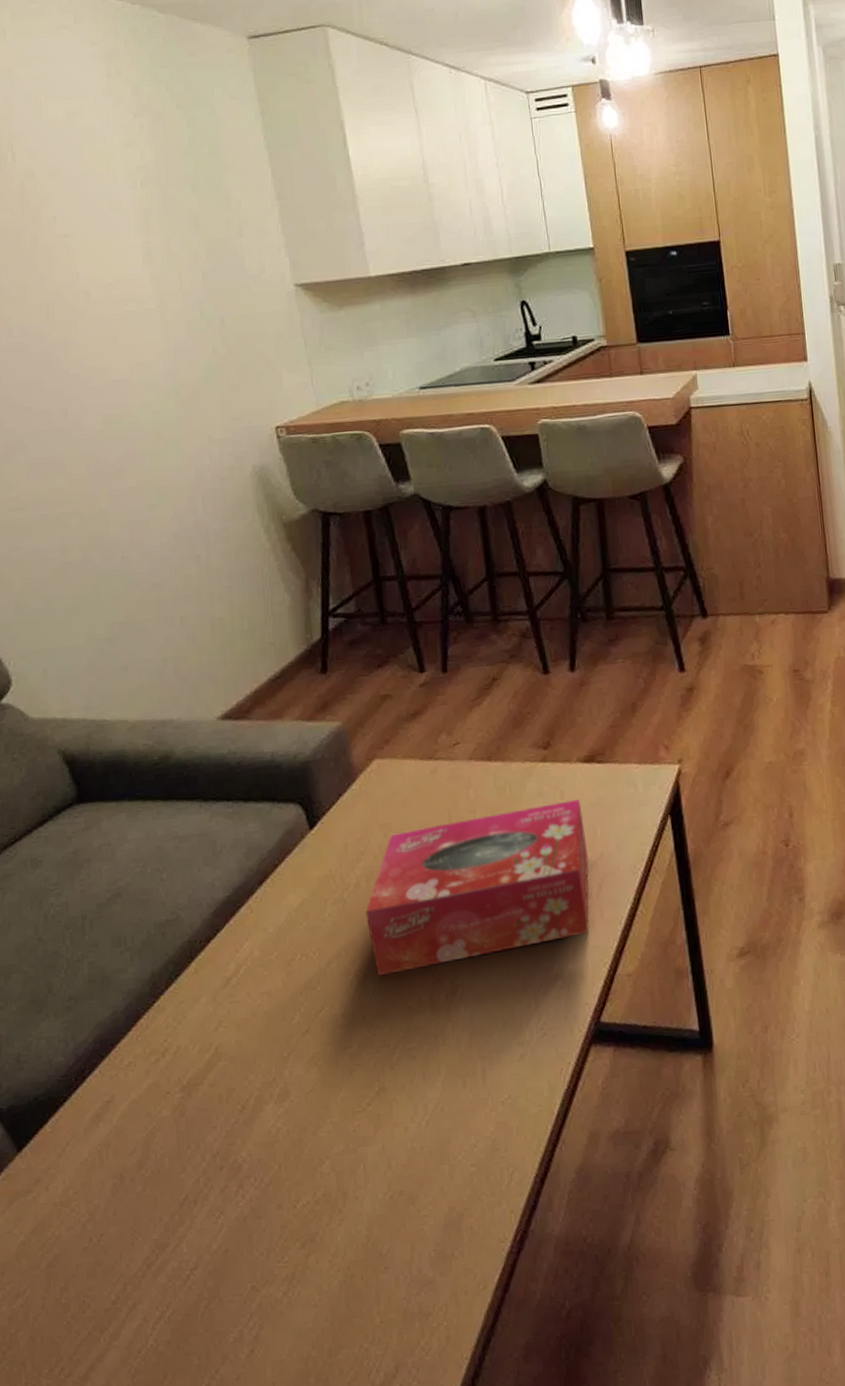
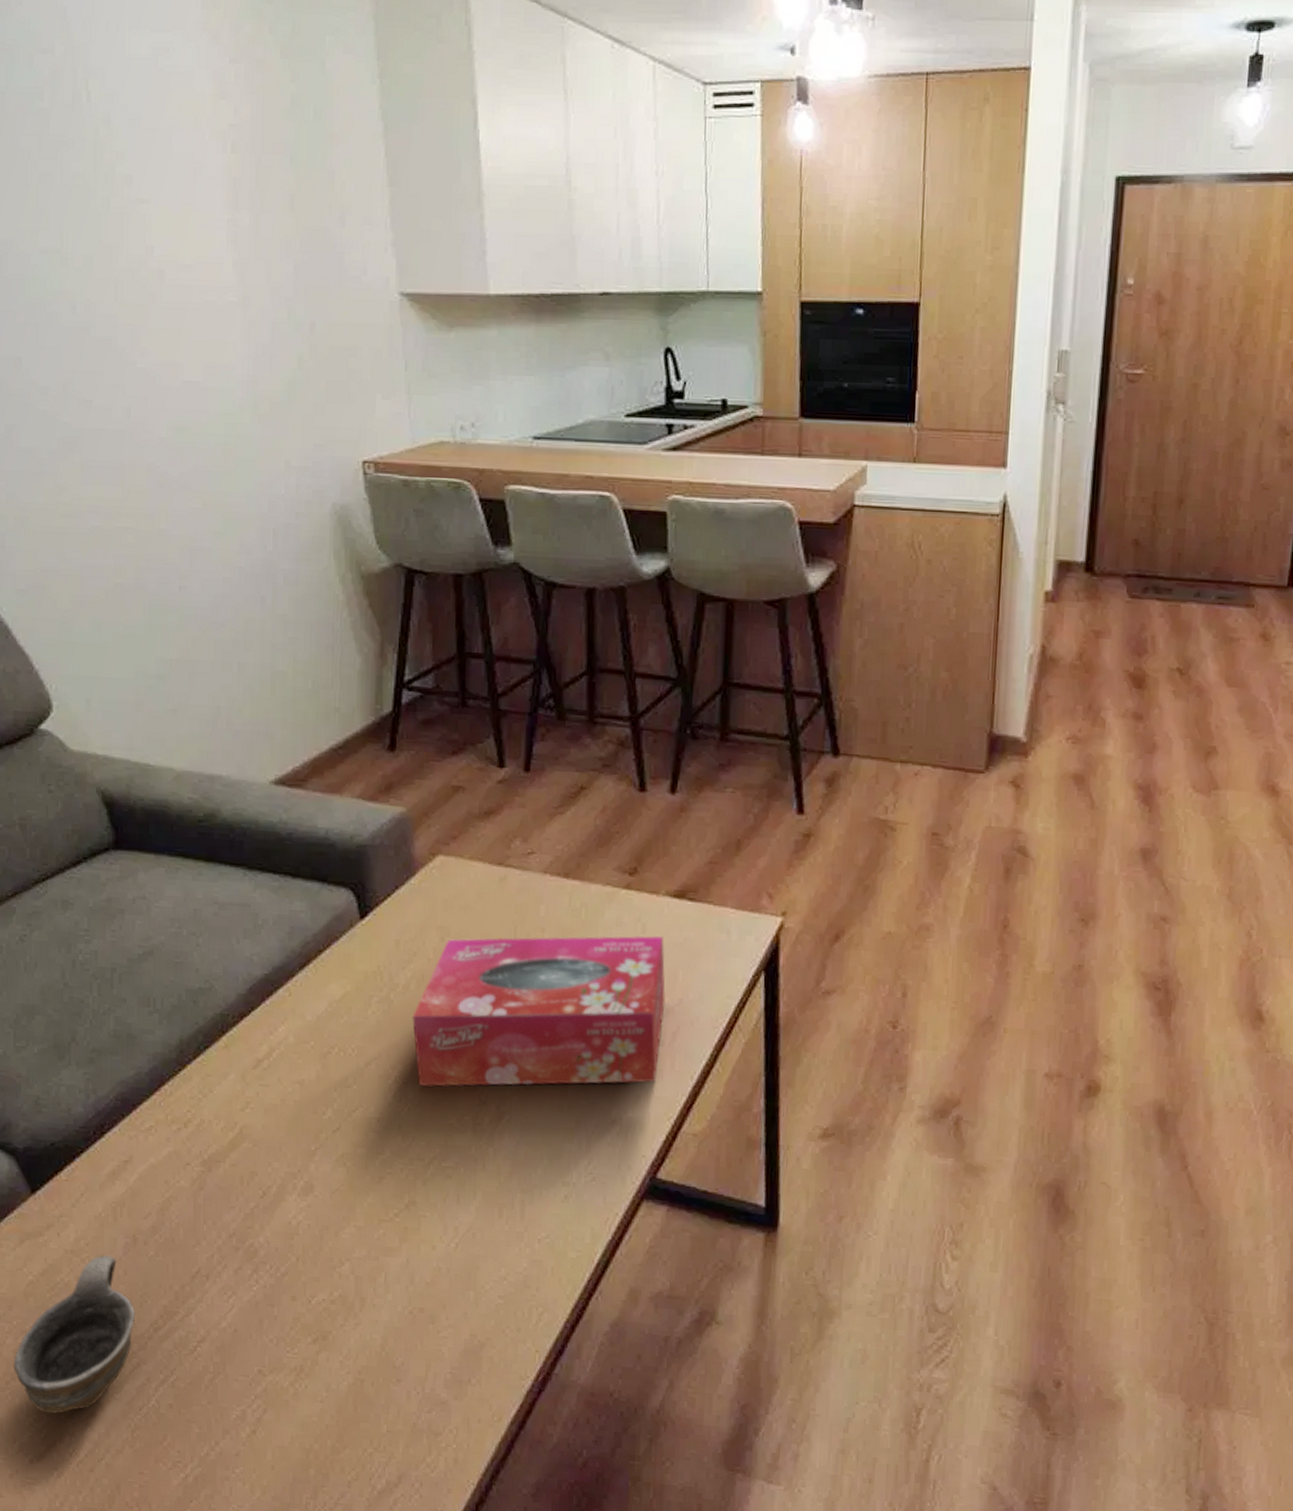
cup: none [9,1199,128,1377] -> present [13,1255,136,1414]

